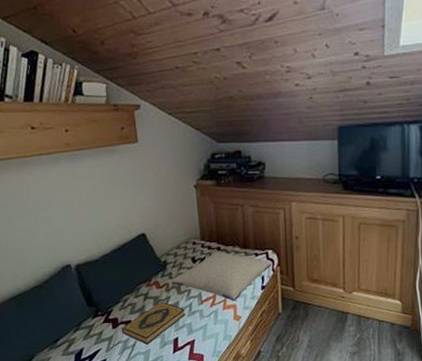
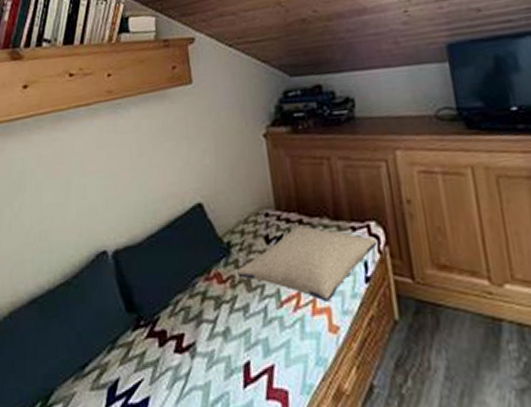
hardback book: present [122,301,186,345] -> none [171,303,260,374]

